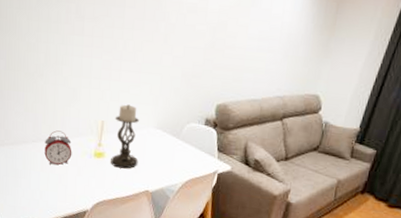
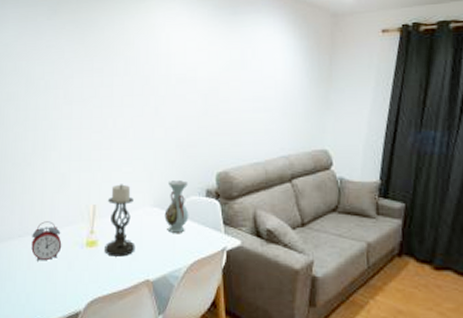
vase: none [166,106,190,154] -> present [164,180,189,233]

